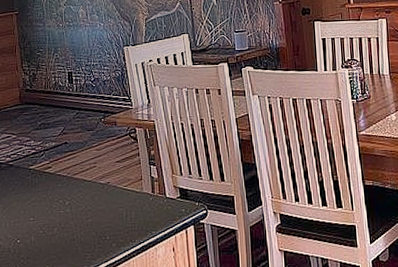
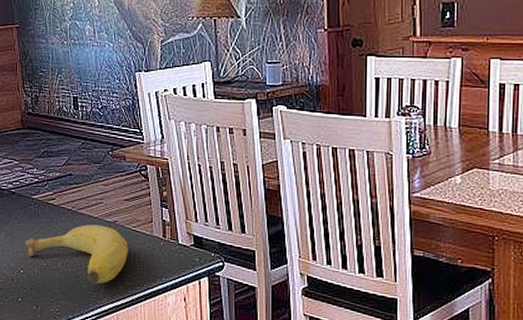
fruit: none [22,187,121,245] -> present [25,224,129,284]

